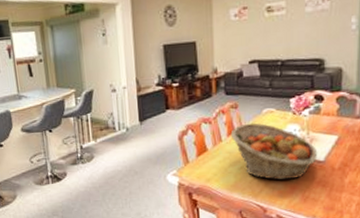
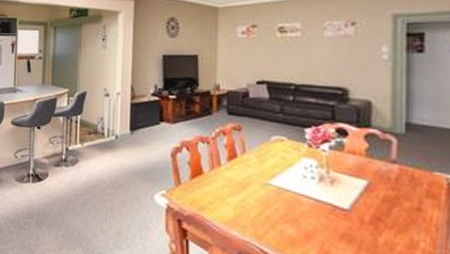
fruit basket: present [230,123,318,180] -> none [231,149,341,226]

